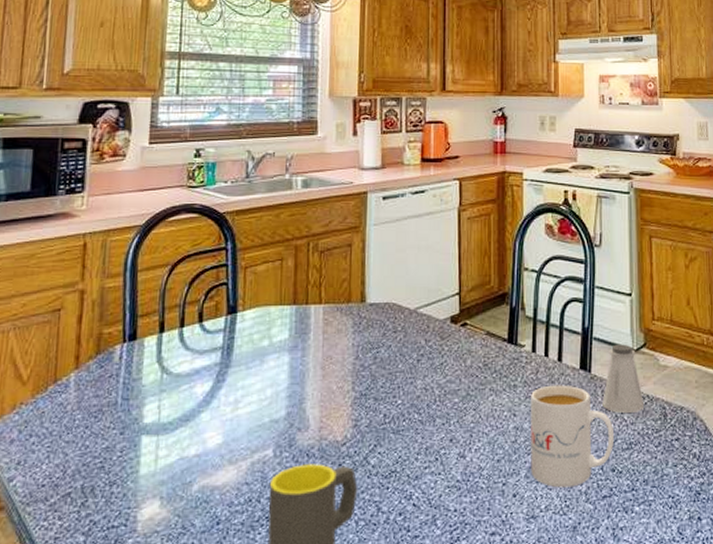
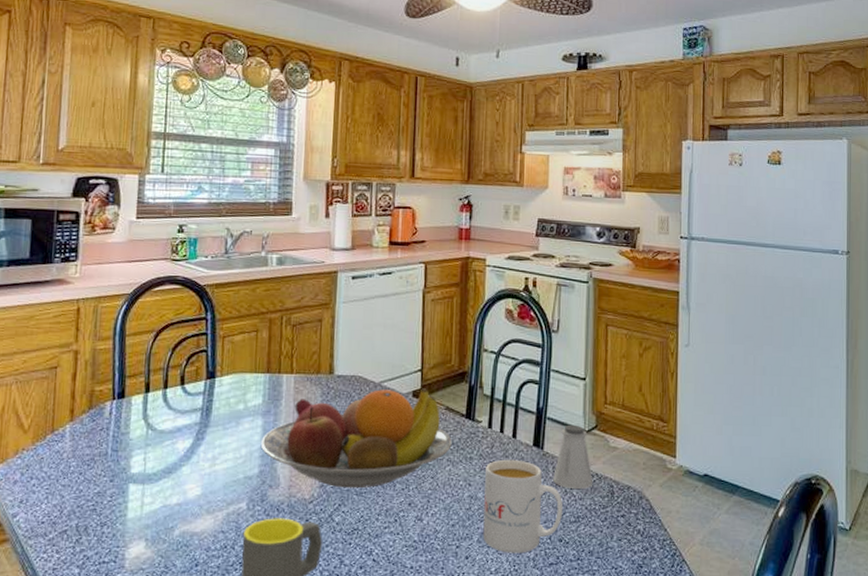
fruit bowl: none [287,313,494,427] -> present [260,388,452,489]

